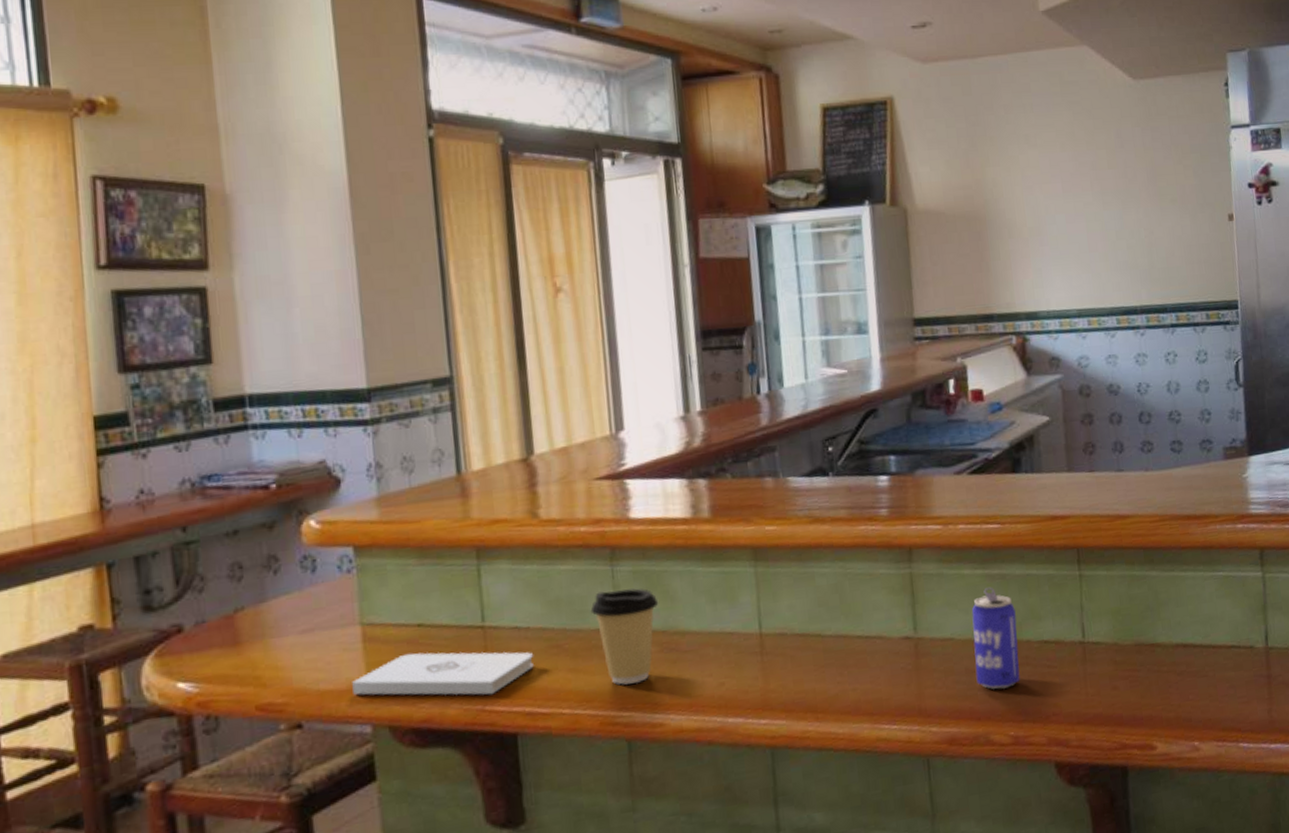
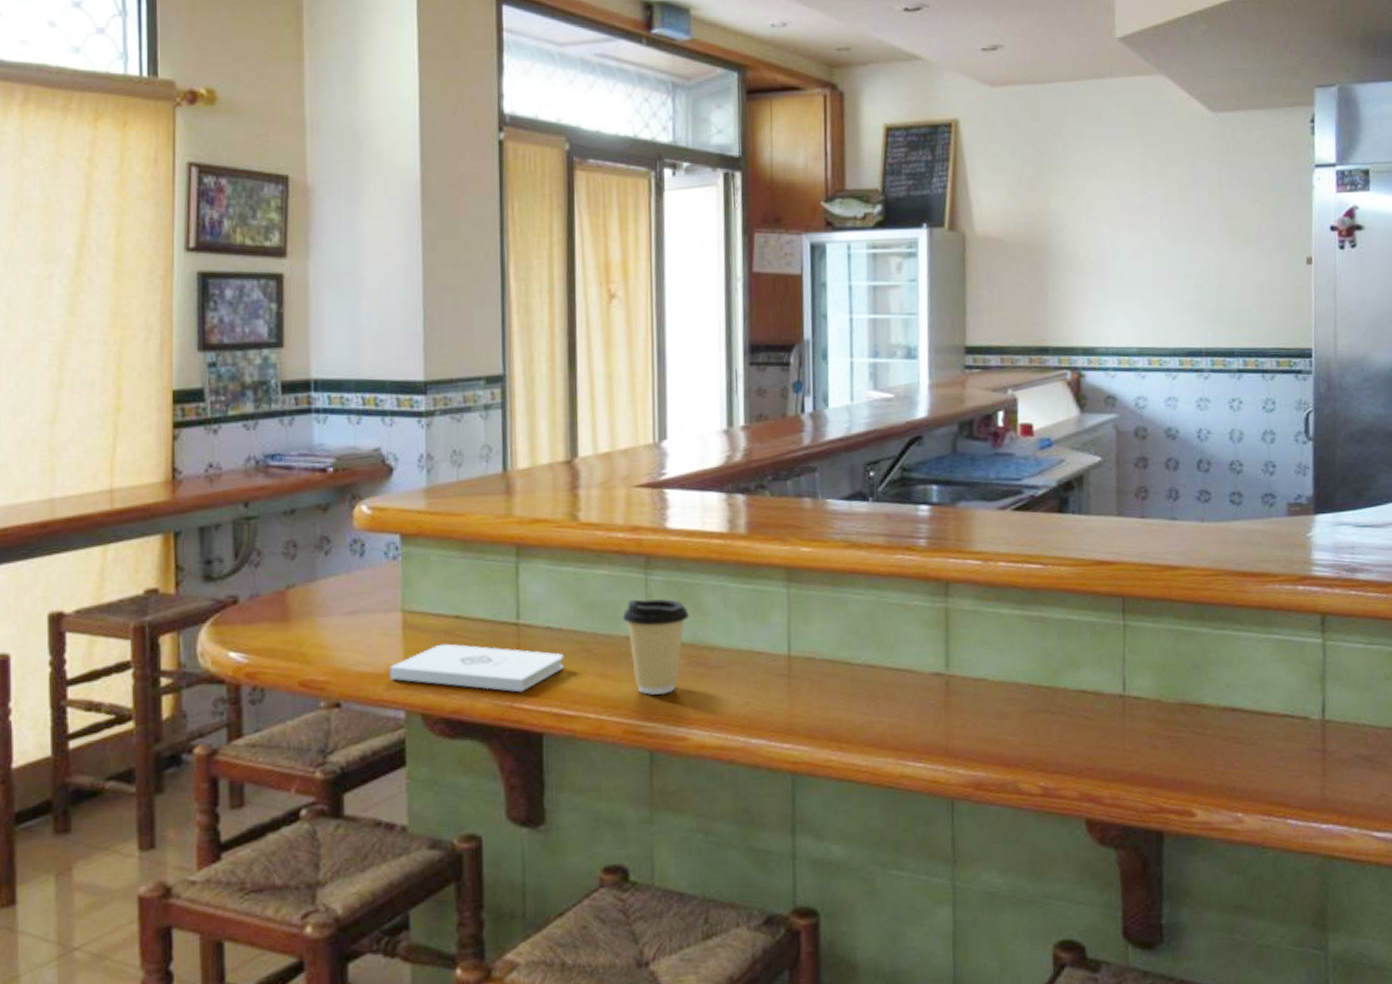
beer can: present [971,586,1020,690] -> none [1007,629,1054,737]

